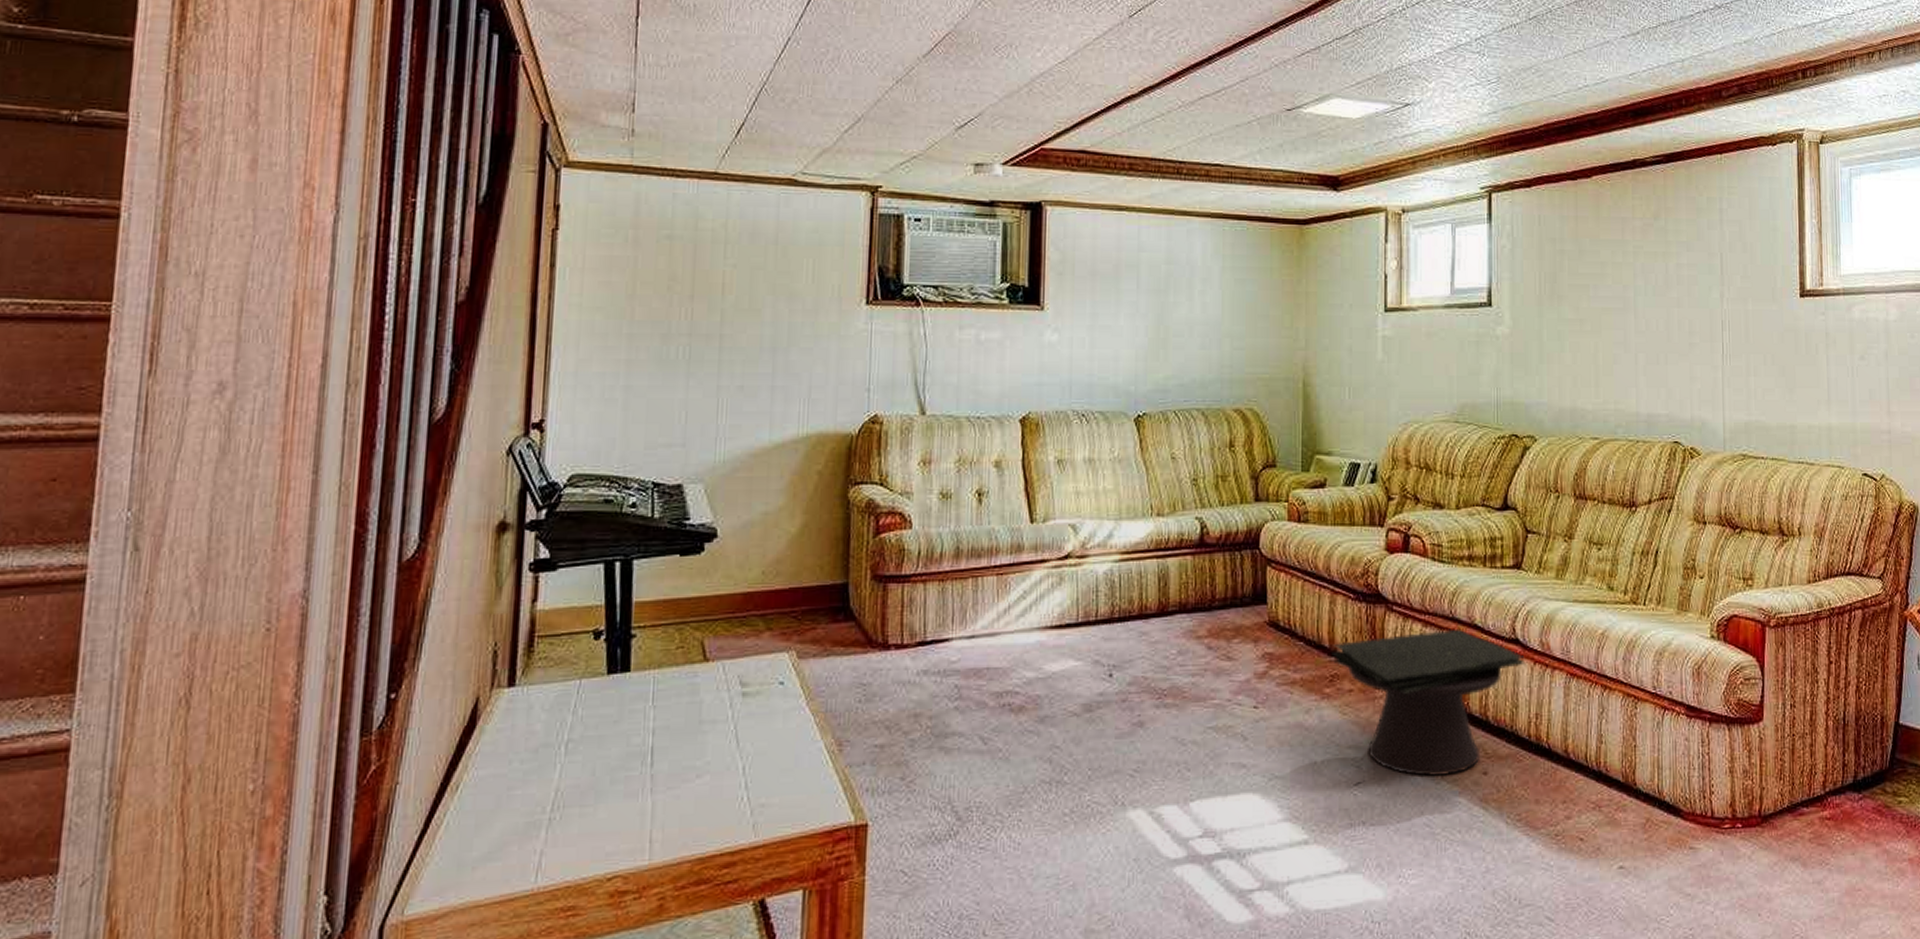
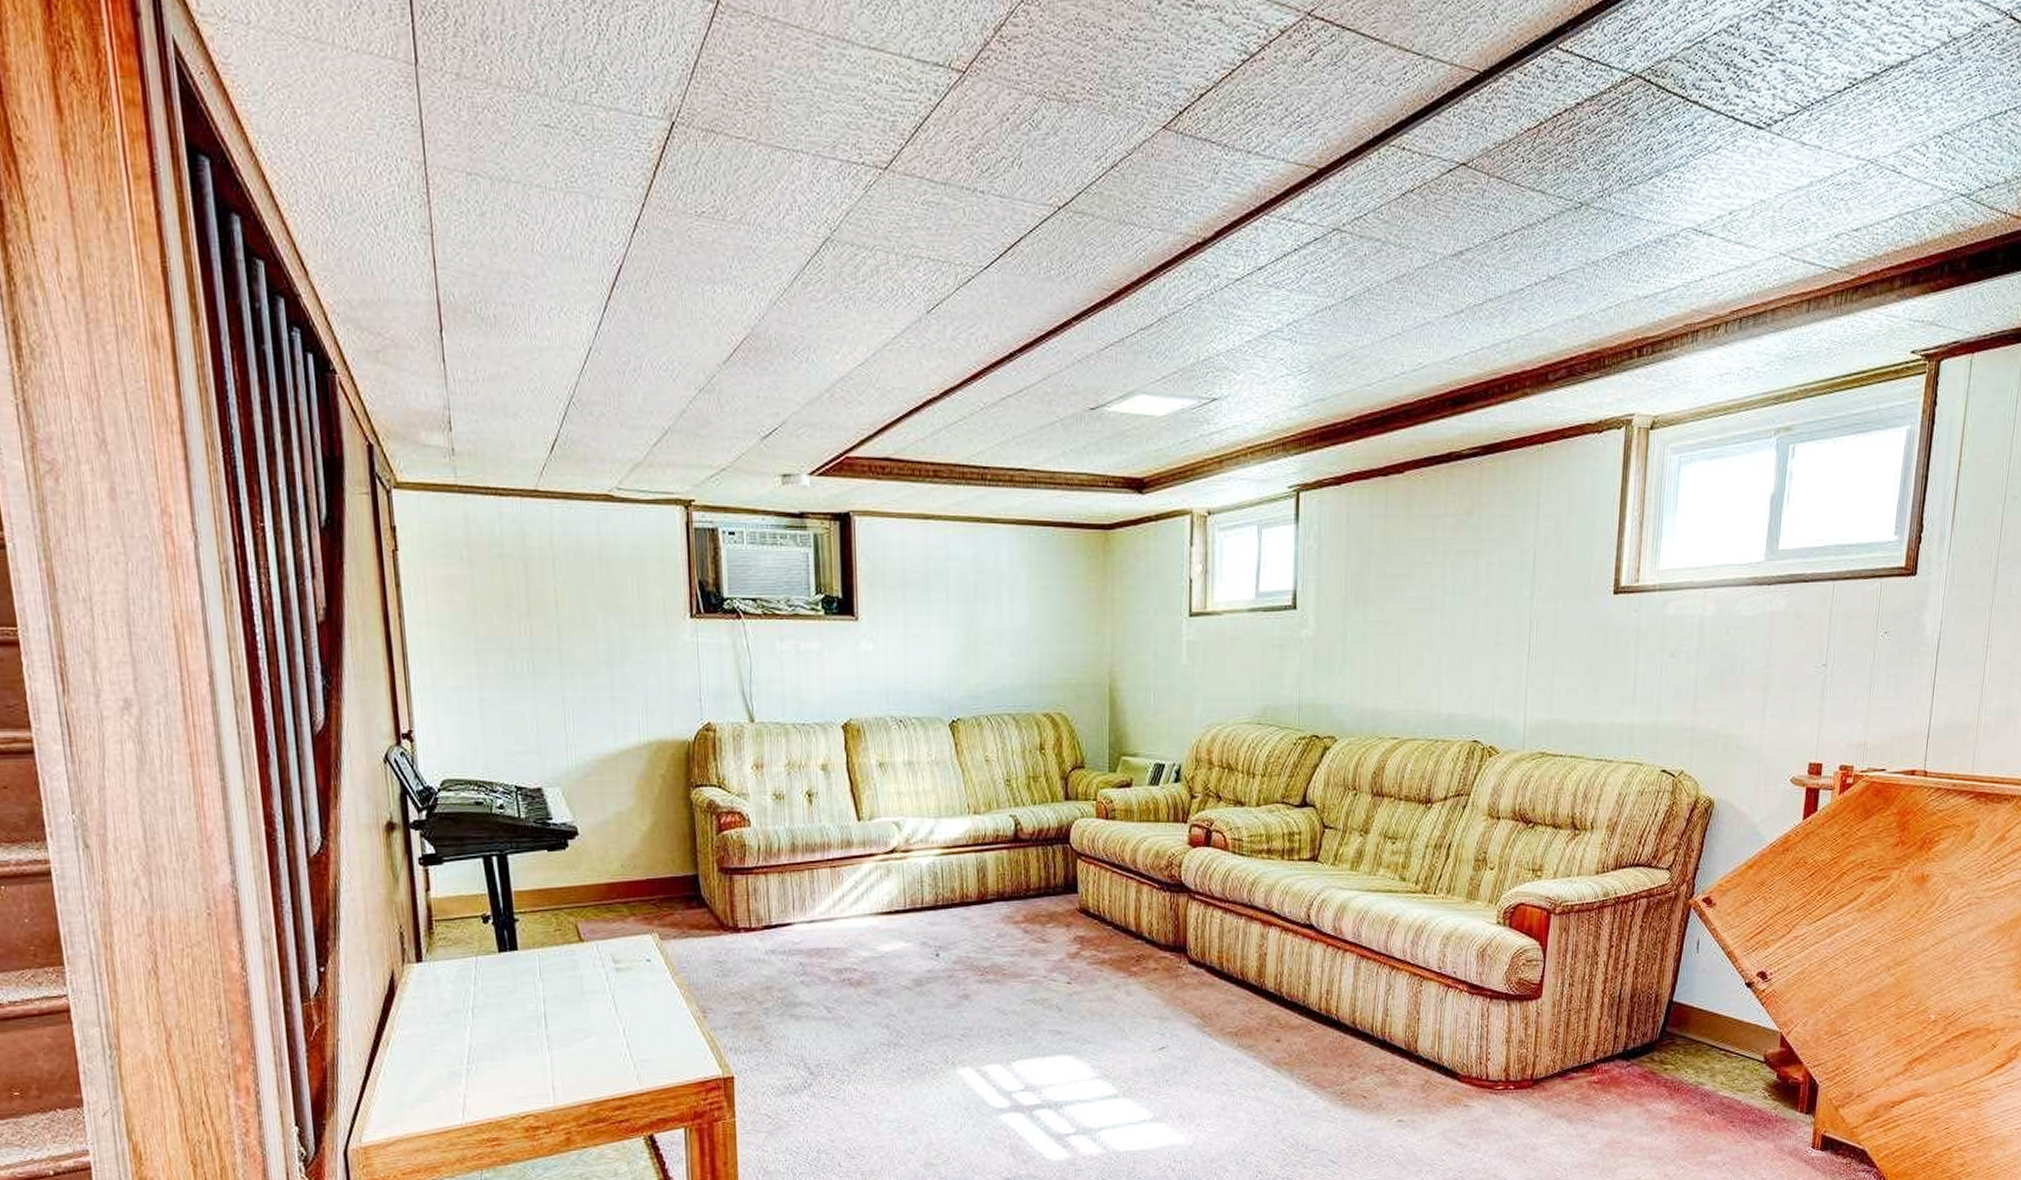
side table: present [1330,628,1525,777] -> none [1137,915,1318,1044]

